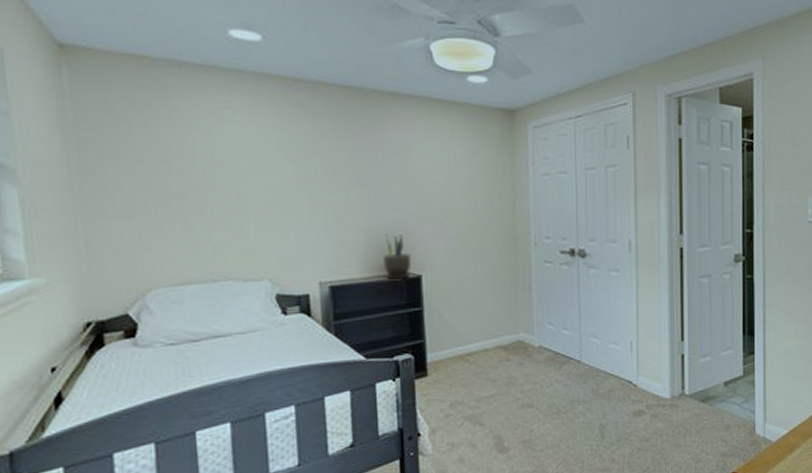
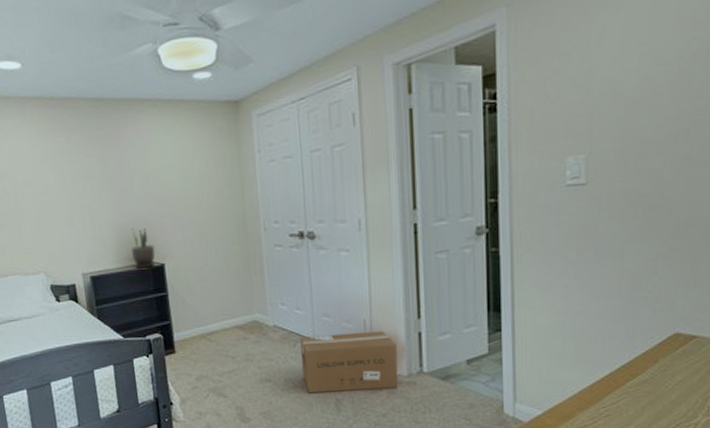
box: none [566,352,662,419] -> present [300,330,398,394]

